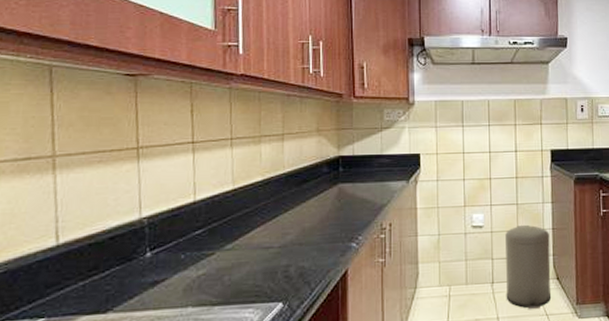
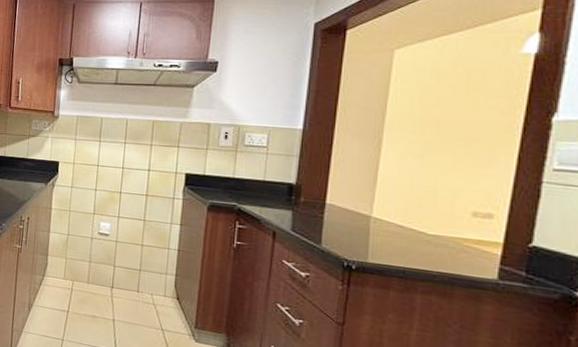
pedal bin: present [505,224,551,310] -> none [123,240,174,323]

